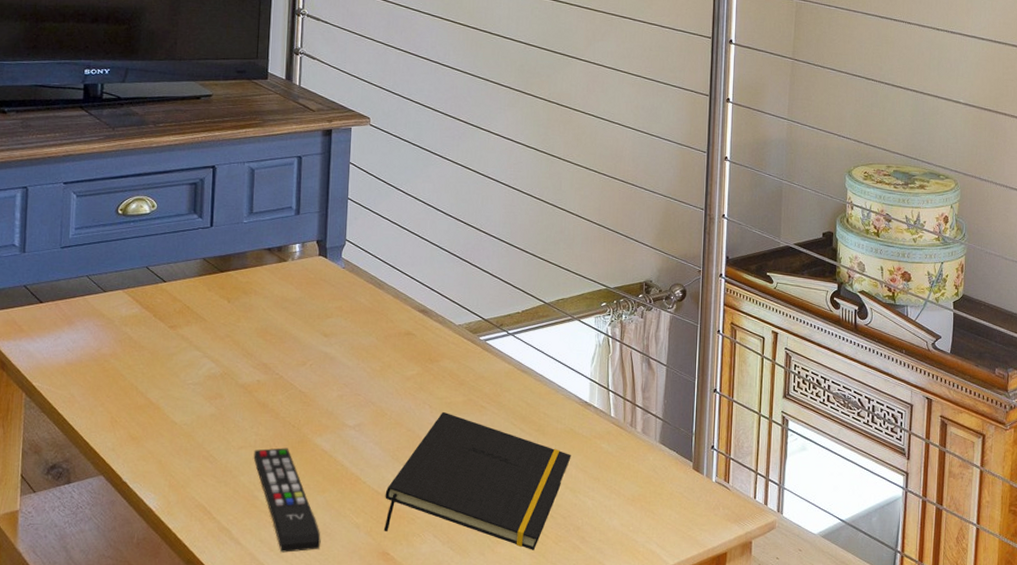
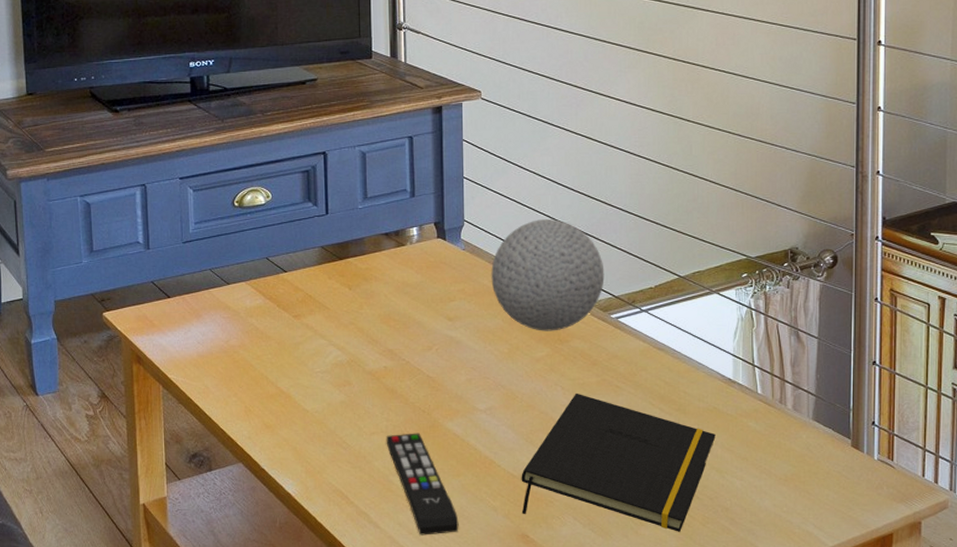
decorative ball: none [368,243,476,351] -> present [491,219,605,331]

